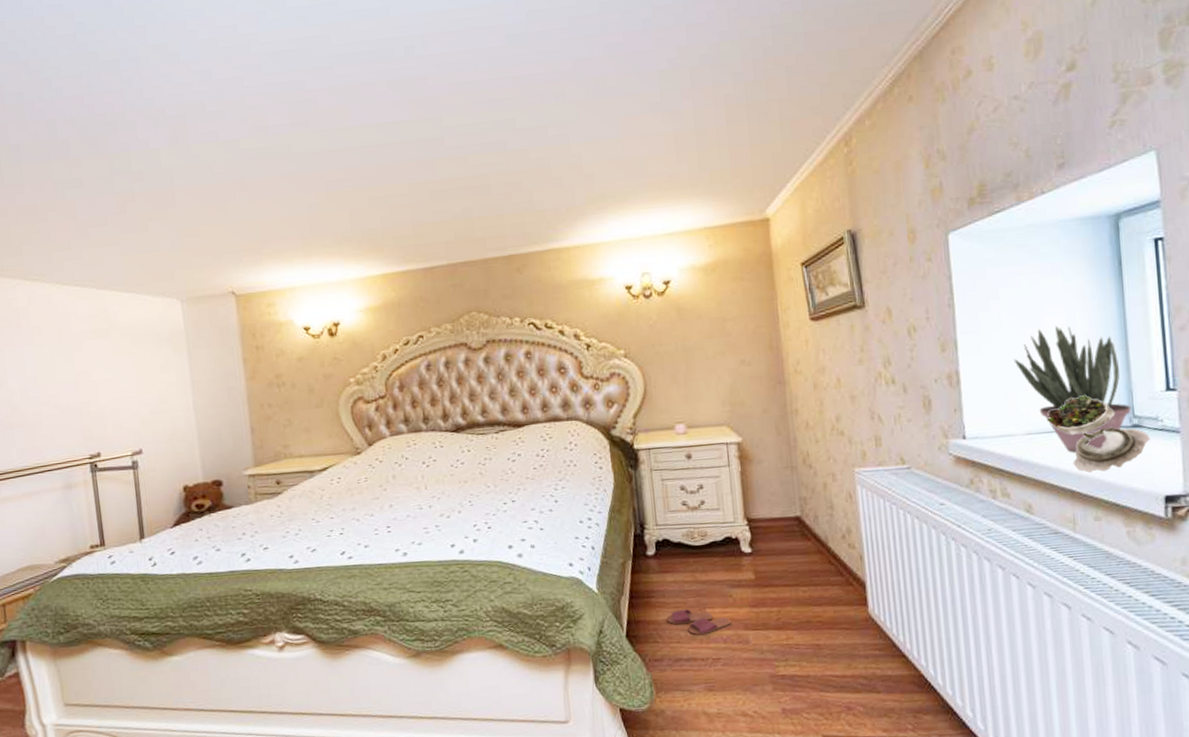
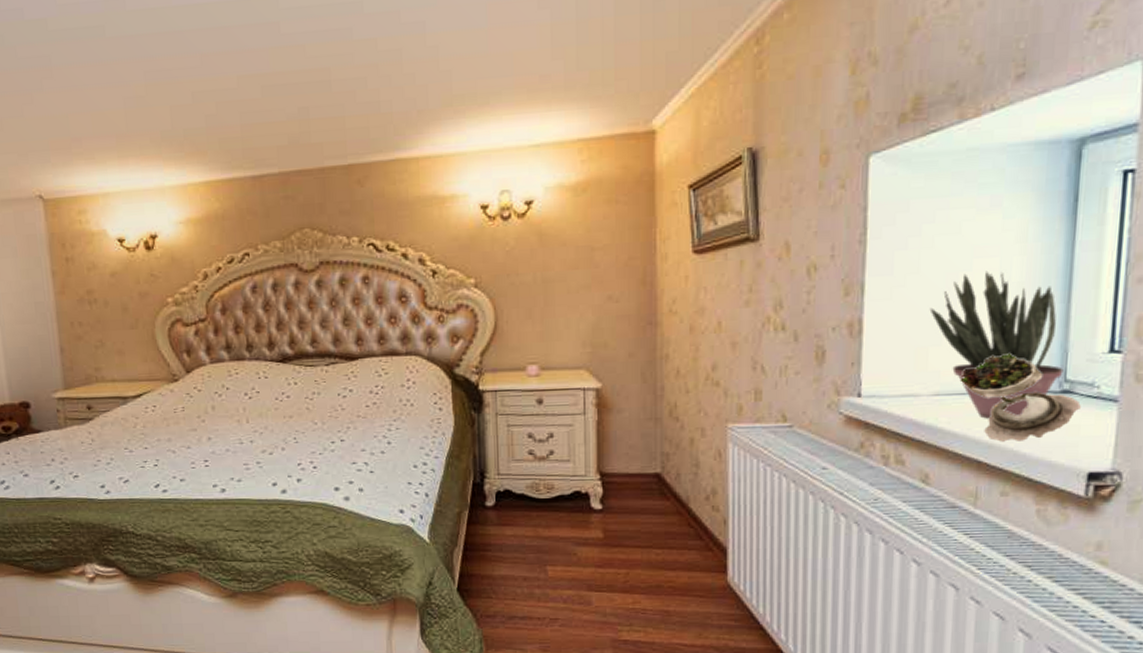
slippers: present [667,609,731,635] -> none [503,565,573,593]

